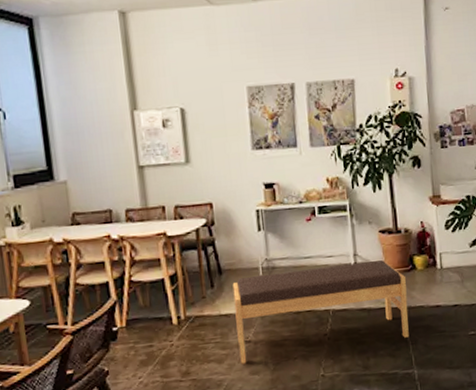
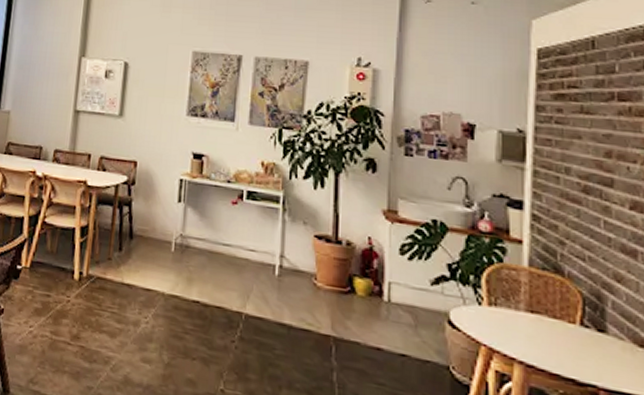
bench: present [232,260,409,365] -> none [133,248,340,378]

